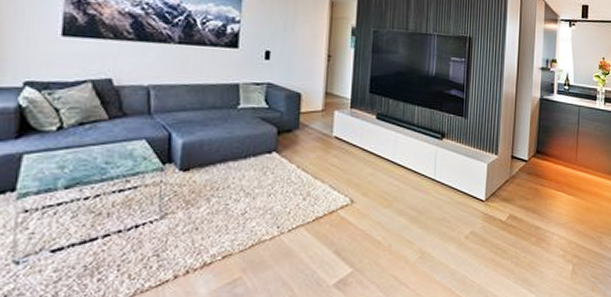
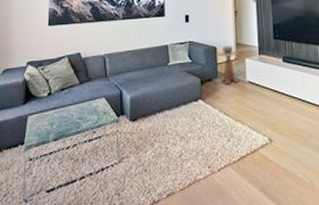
side table: none [300,93,328,138] -> present [216,45,240,85]

